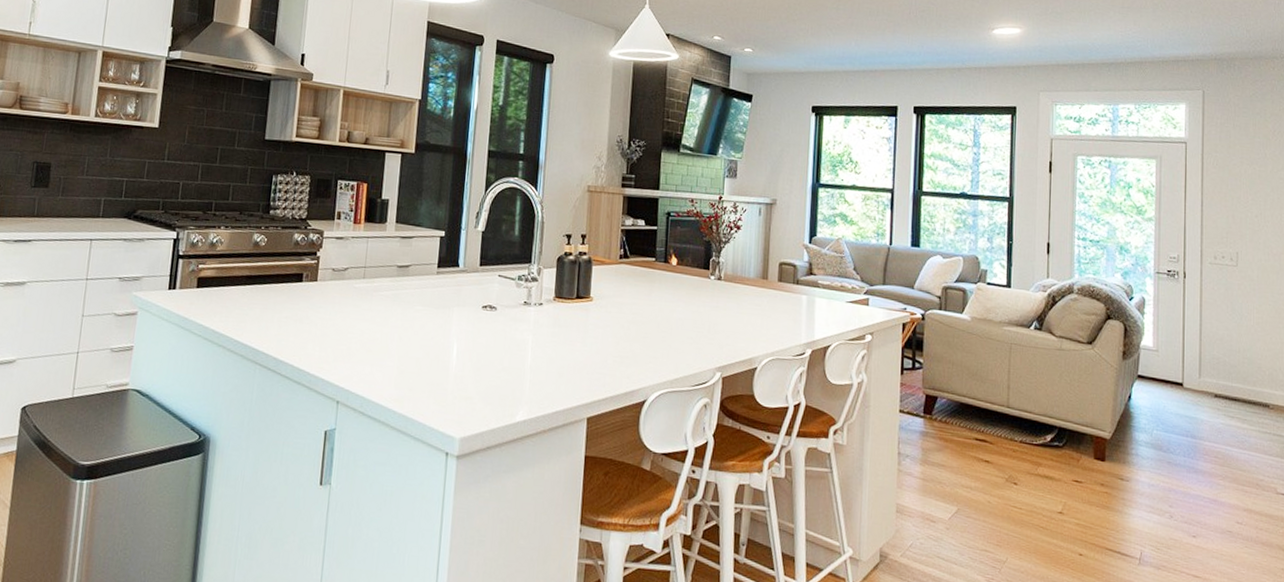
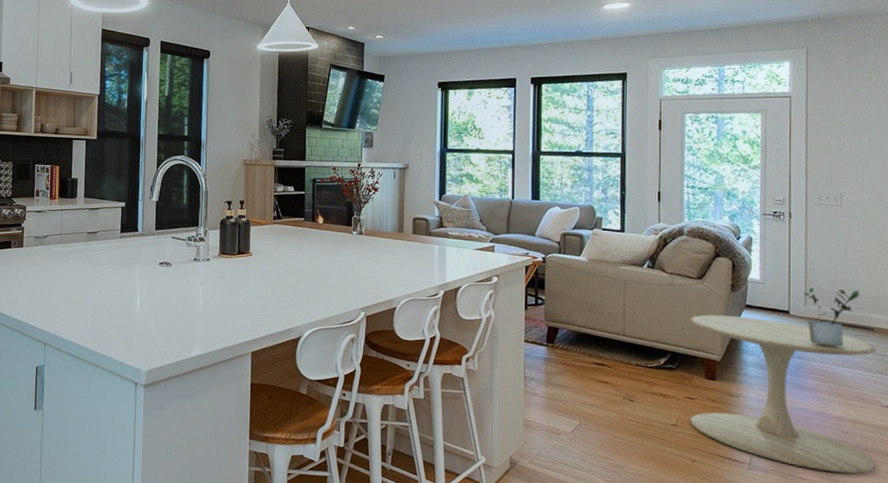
side table: none [1078,385,1272,571] -> present [690,314,876,474]
potted plant: none [1197,357,1255,425] -> present [803,288,859,347]

